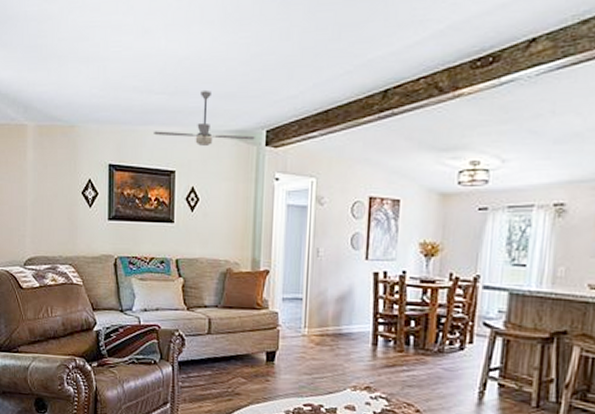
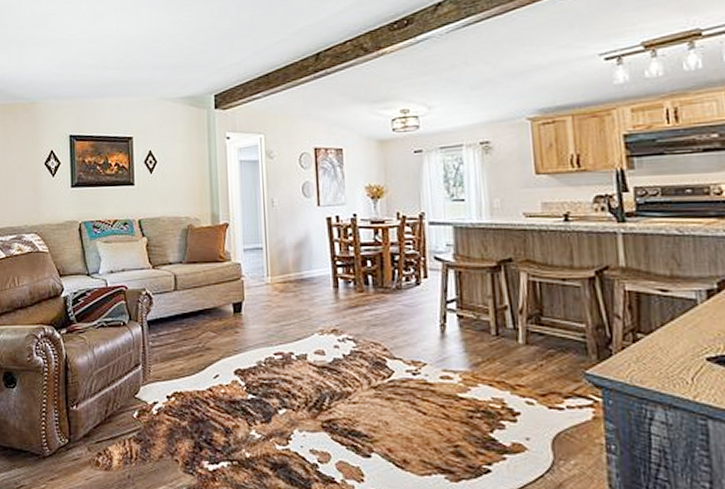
ceiling fan: present [154,89,255,146] -> none [111,62,205,113]

